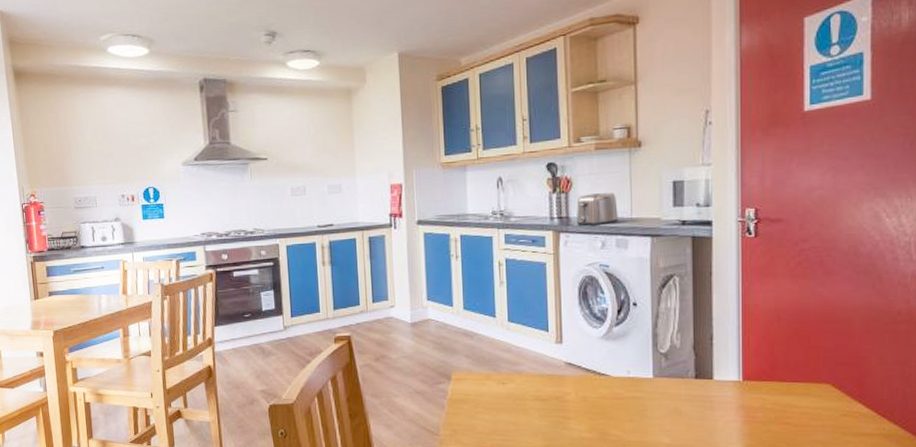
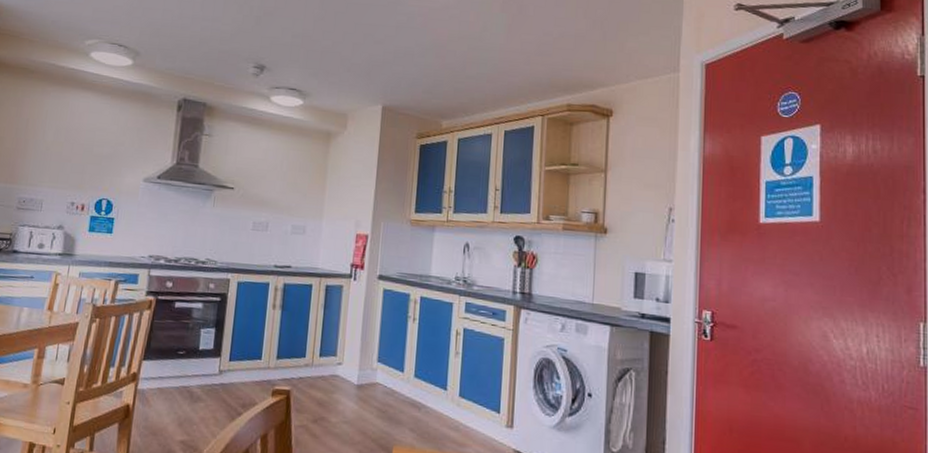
toaster: present [577,193,618,226] -> none [539,273,580,307]

